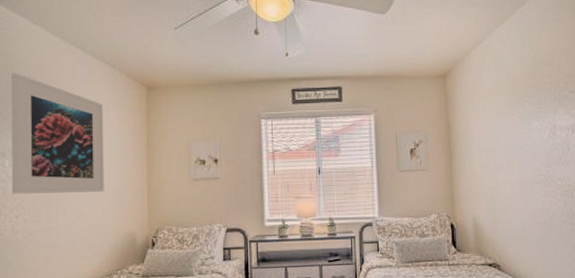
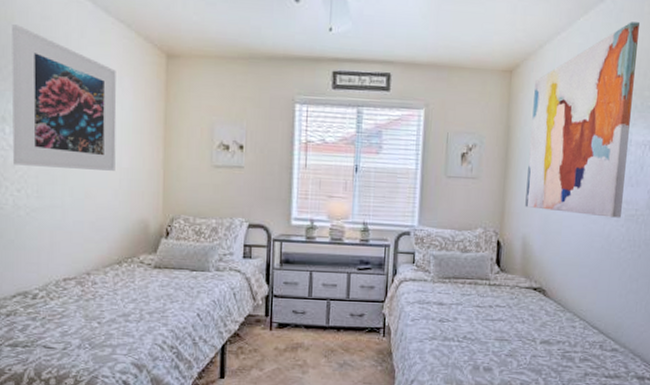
wall art: none [466,28,557,194] -> present [525,22,639,218]

